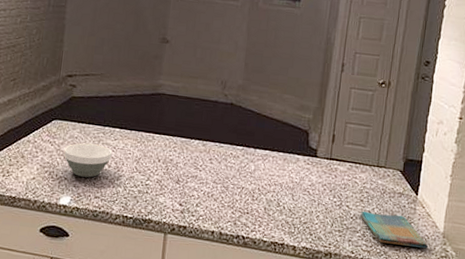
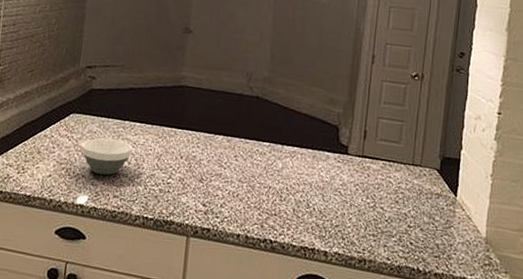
dish towel: present [360,211,428,248] -> none [396,213,470,255]

